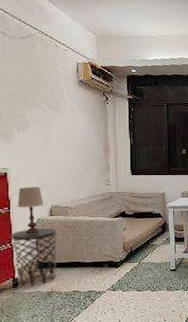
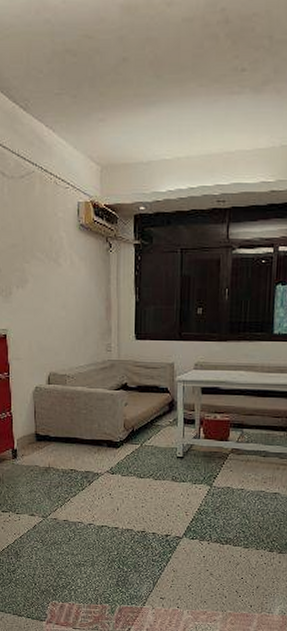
side table: present [11,228,57,287] -> none [10,397,55,460]
table lamp: present [17,187,44,235] -> none [16,351,42,404]

